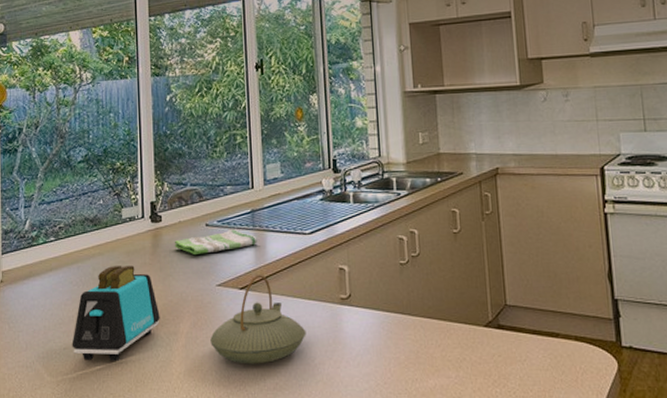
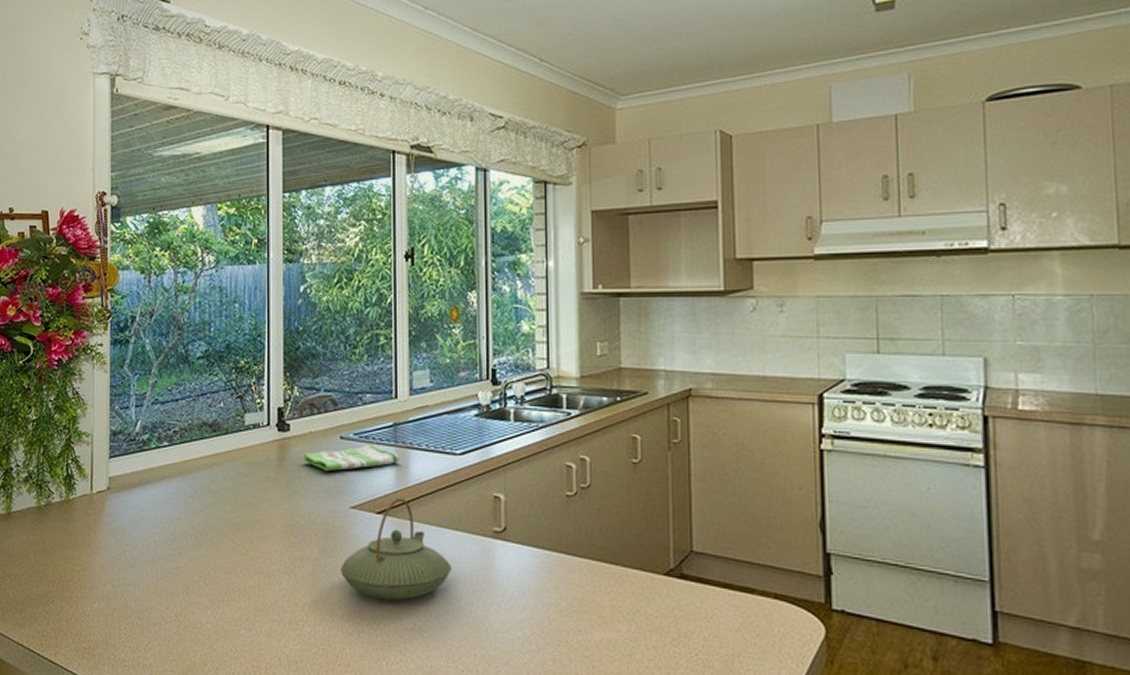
toaster: present [72,265,160,361] -> none [184,478,284,586]

